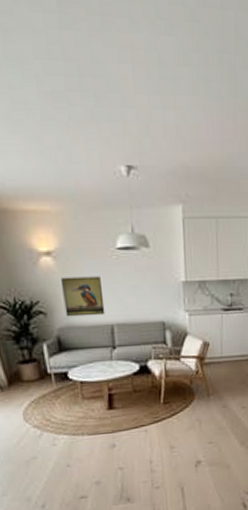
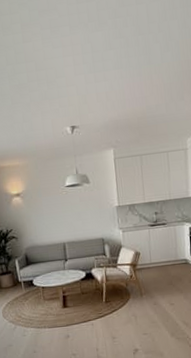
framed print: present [60,276,105,317] -> none [26,208,59,240]

